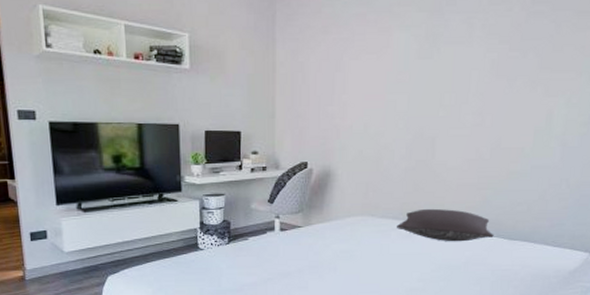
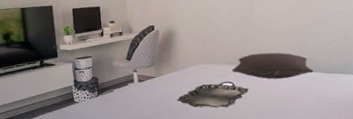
serving tray: none [324,240,414,270] -> present [176,81,249,108]

